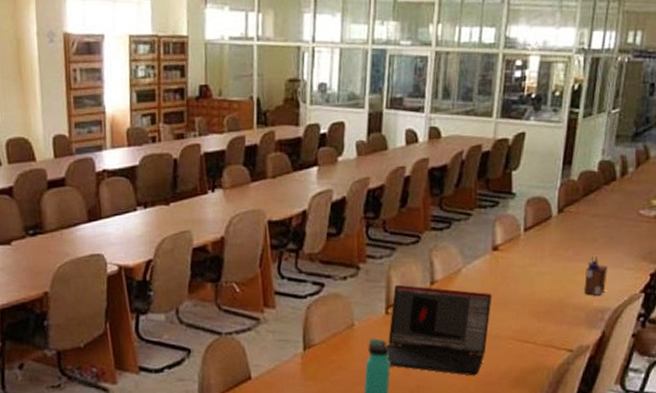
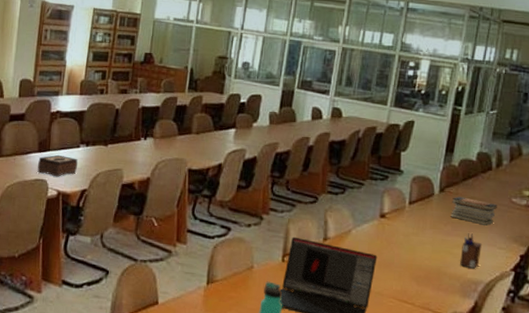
tissue box: none [90,222,137,249] -> present [37,154,78,177]
book stack: none [571,215,623,245] -> present [450,196,497,226]

